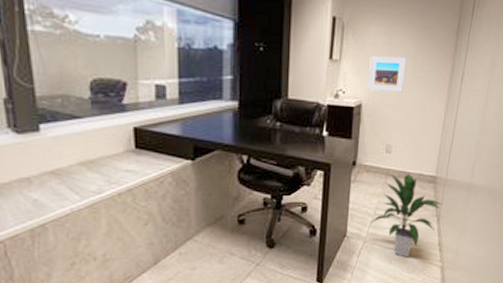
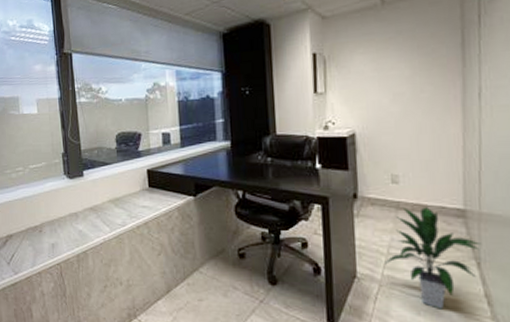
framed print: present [368,56,407,92] -> none [358,79,403,119]

